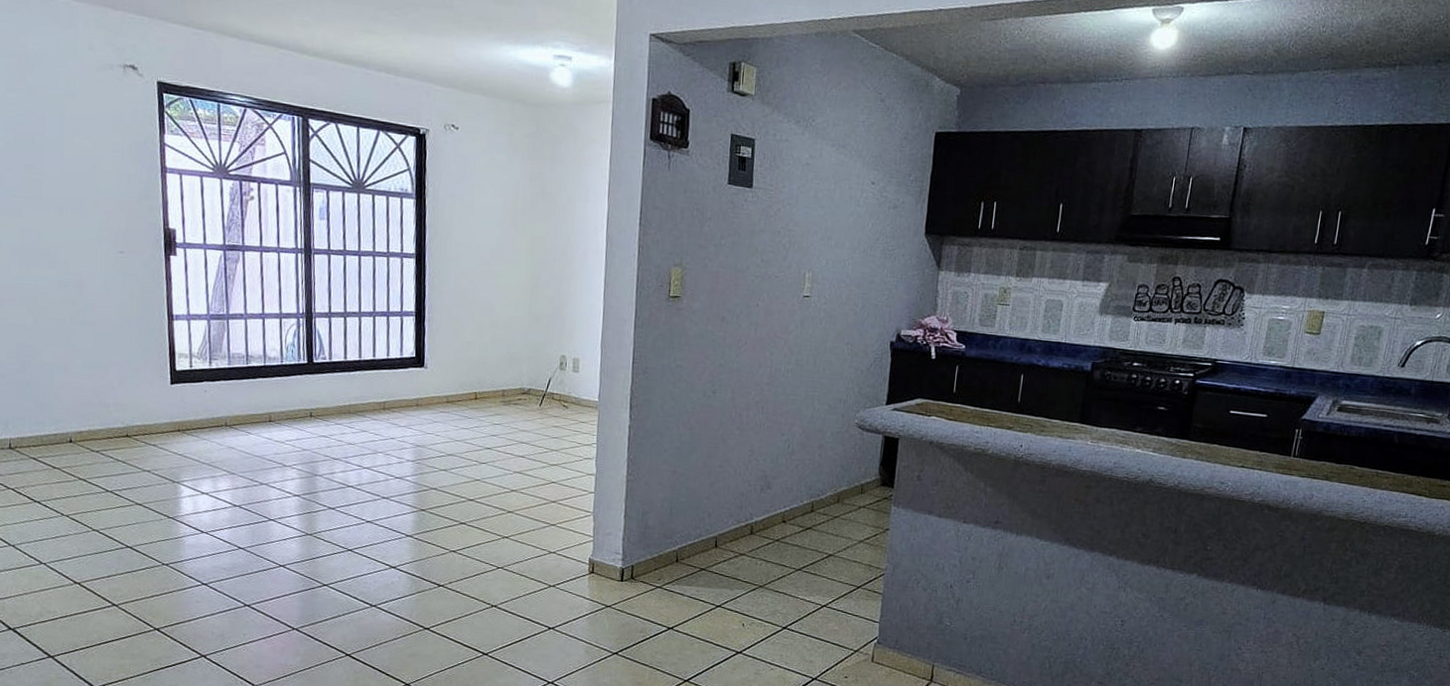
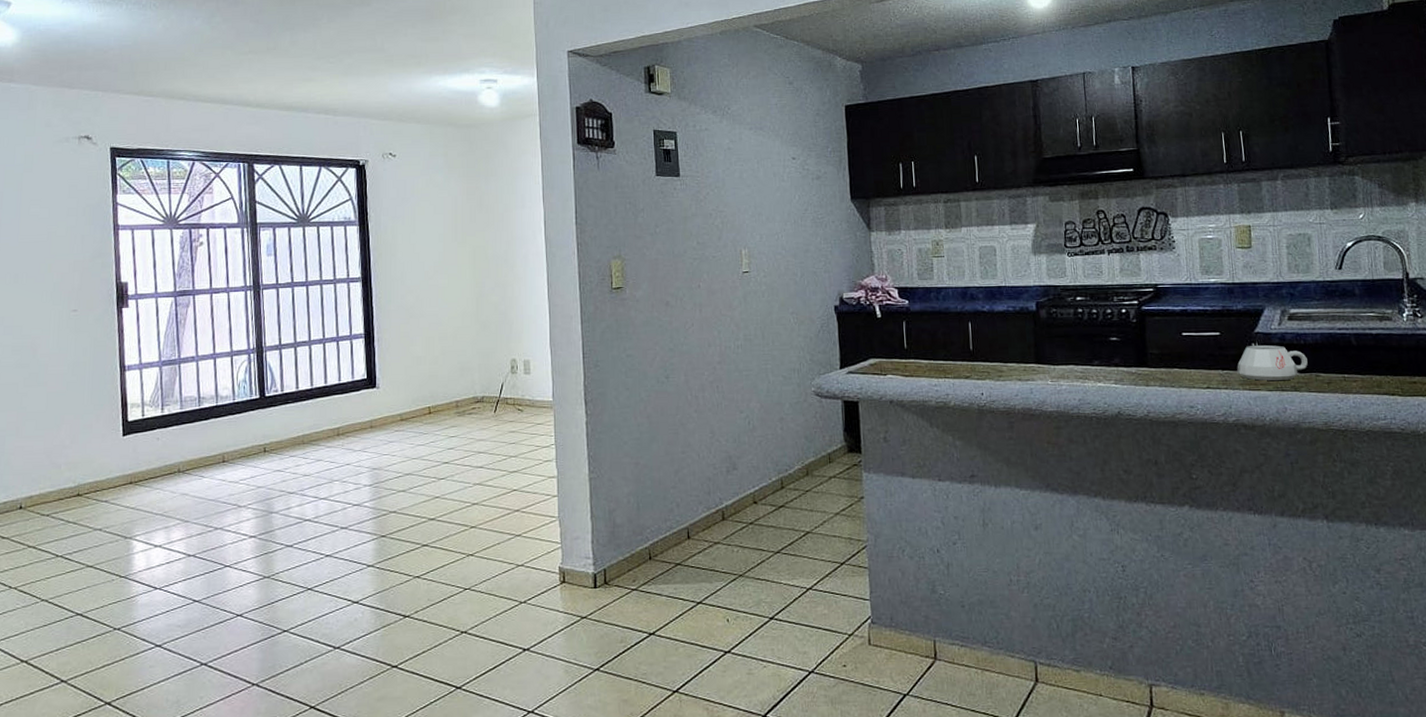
cup: none [1274,431,1346,469] -> present [1237,345,1308,381]

